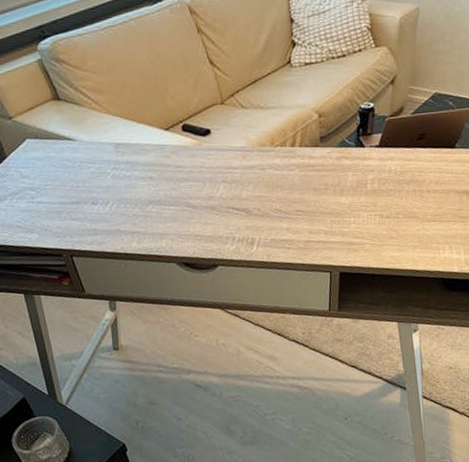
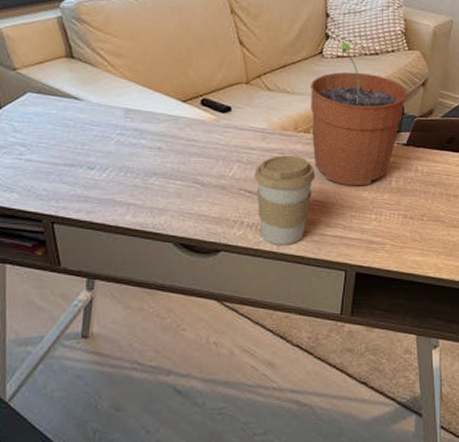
coffee cup: none [239,170,296,255] -> present [254,155,316,245]
plant pot: none [281,48,377,193] -> present [310,42,407,186]

